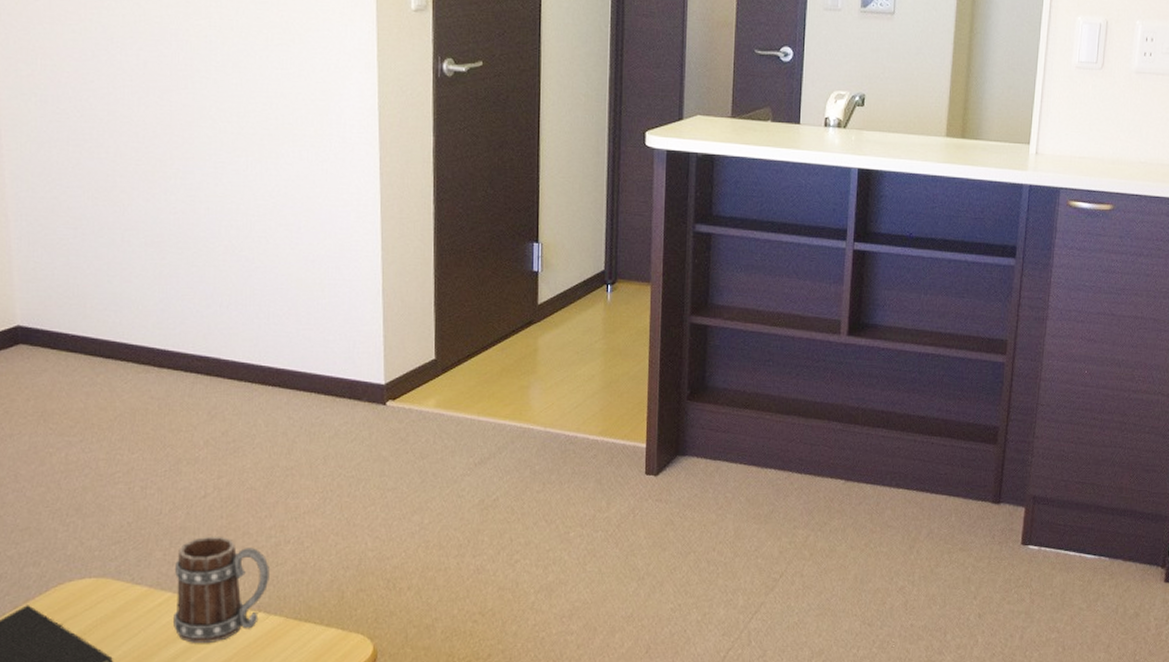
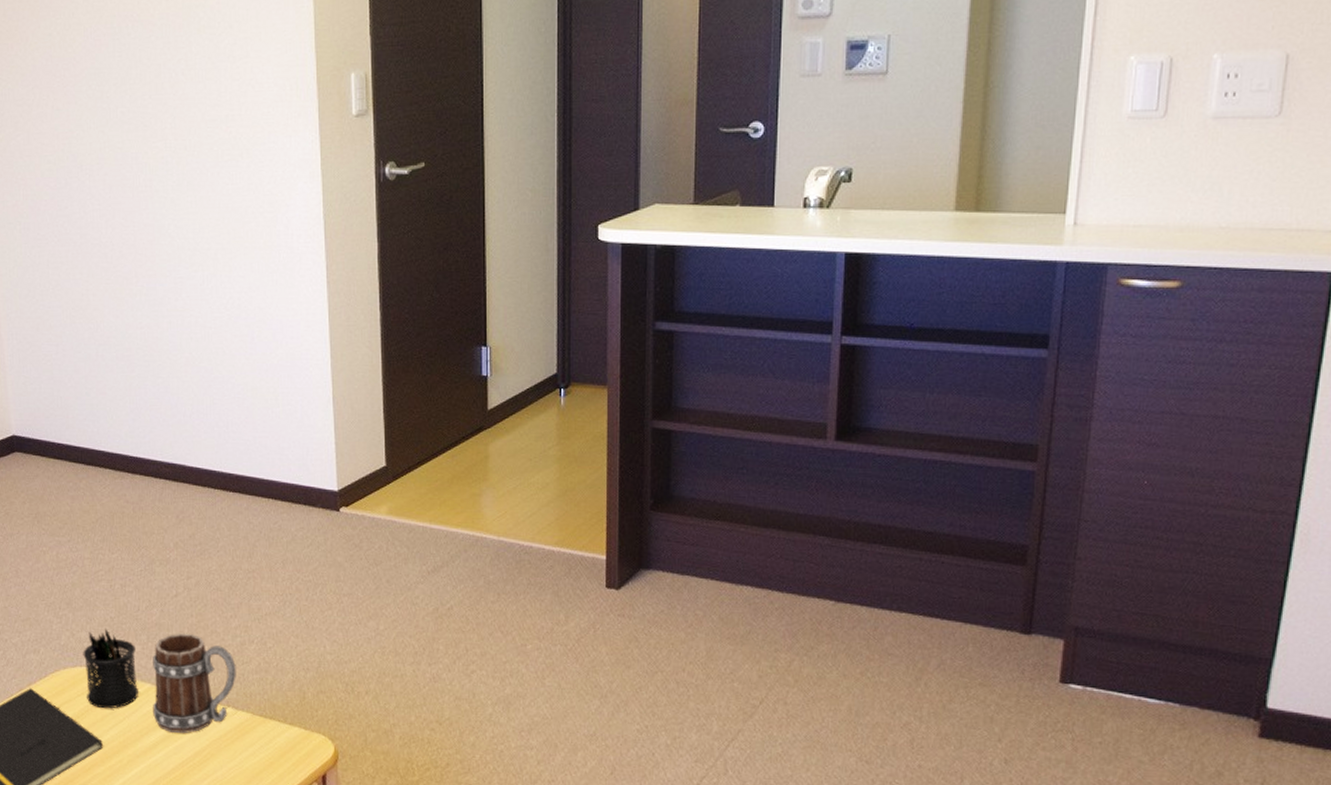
pen holder: none [93,534,157,623] -> present [83,628,138,709]

